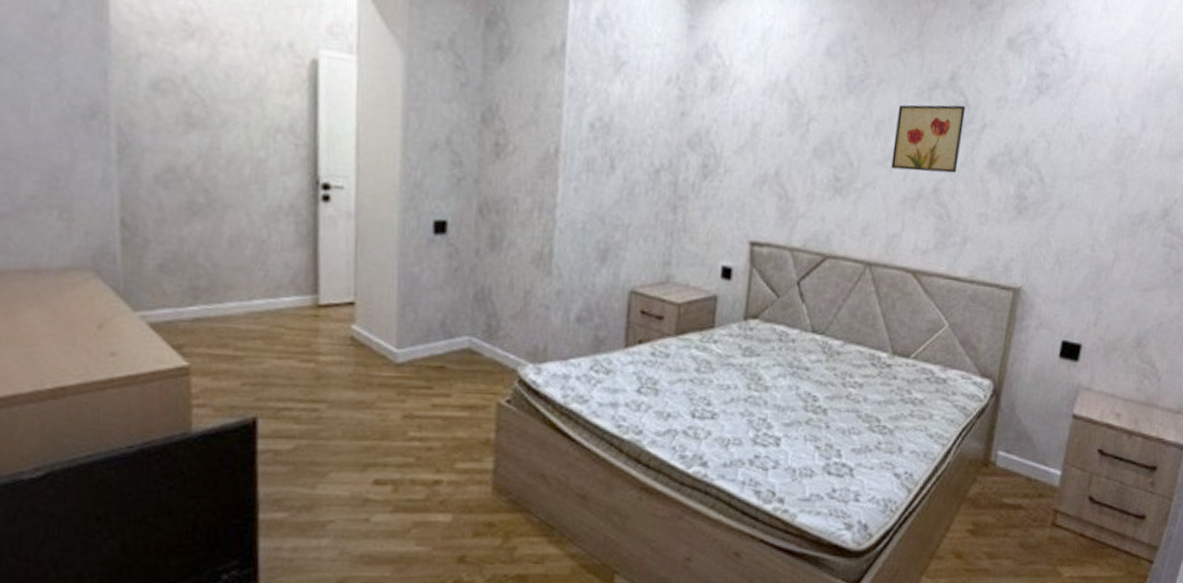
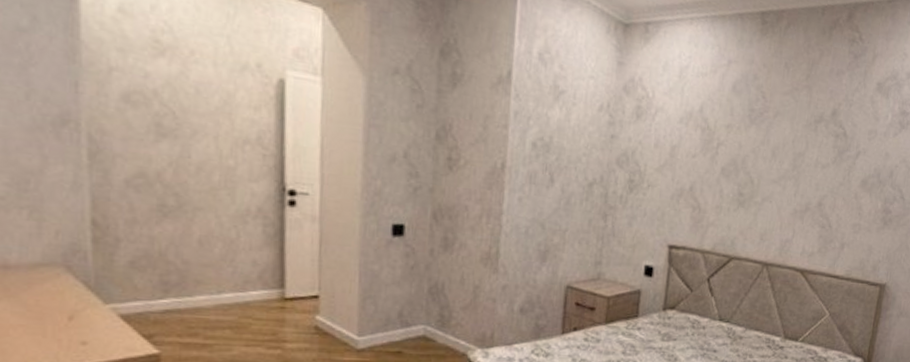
wall art: present [891,104,965,173] -> none [784,134,844,191]

